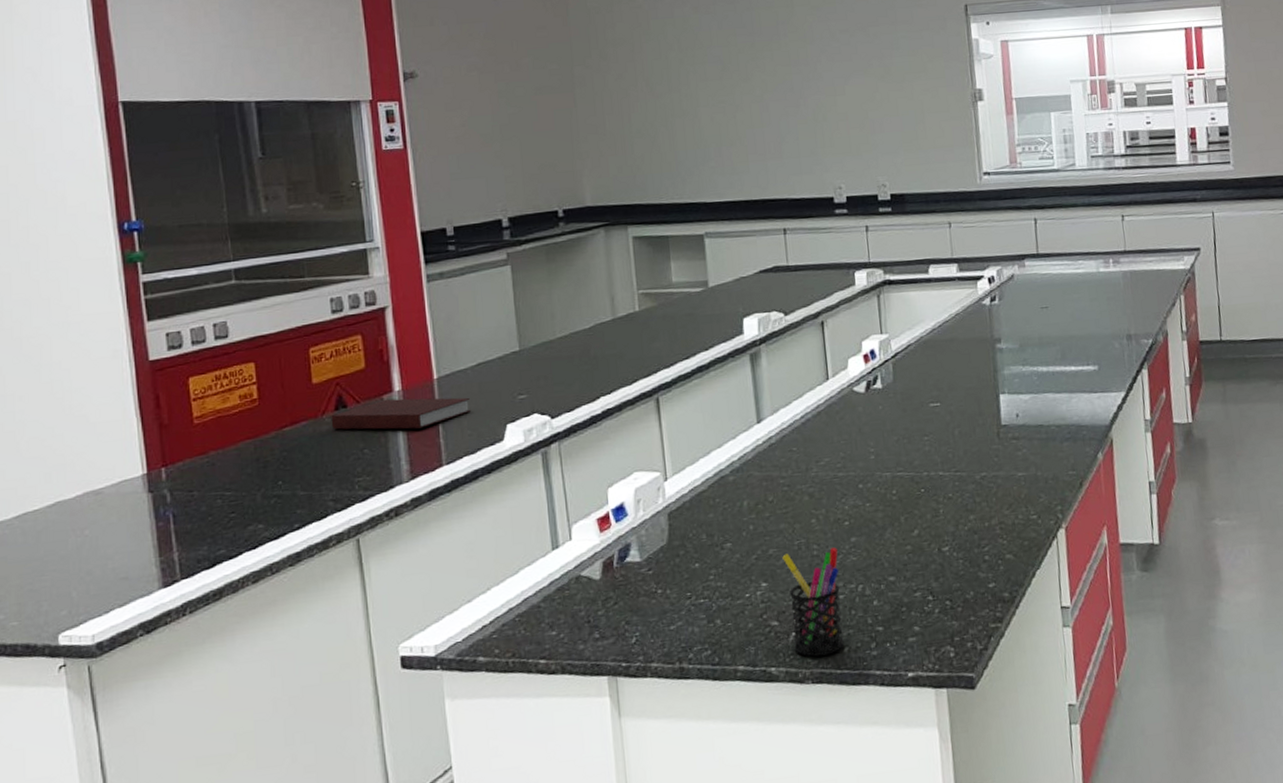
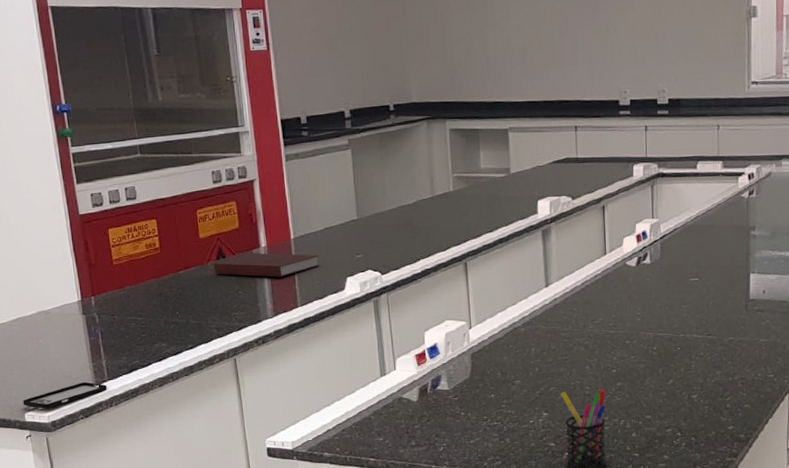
smartphone: none [56,583,180,626] -> present [23,381,108,409]

